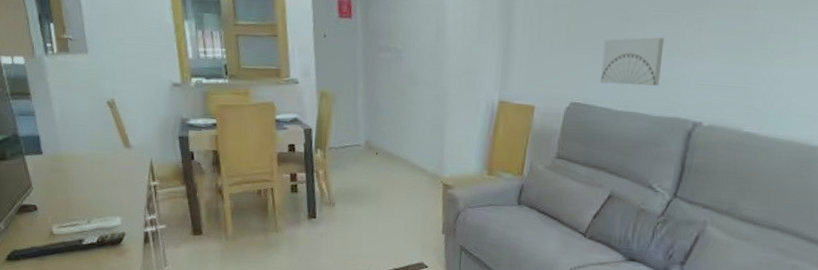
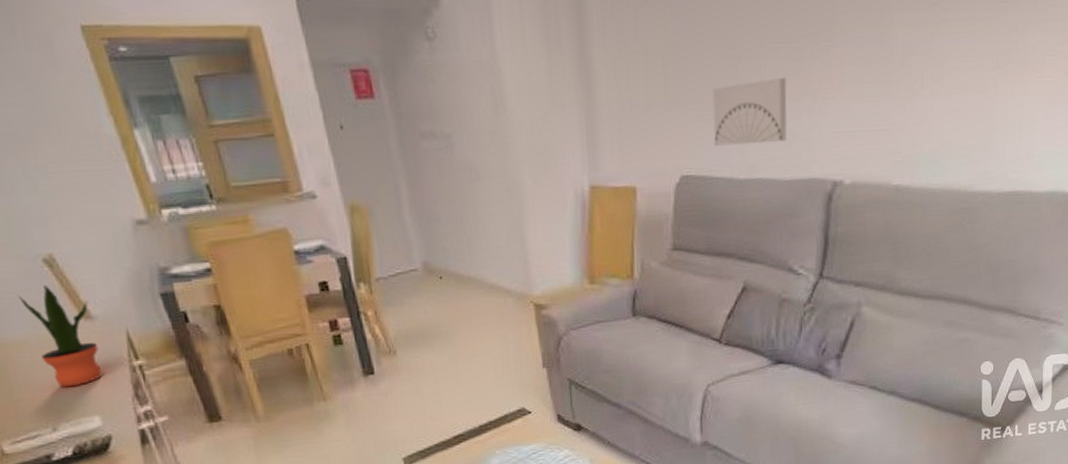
potted plant: none [86,120,130,194] -> present [18,285,103,388]

